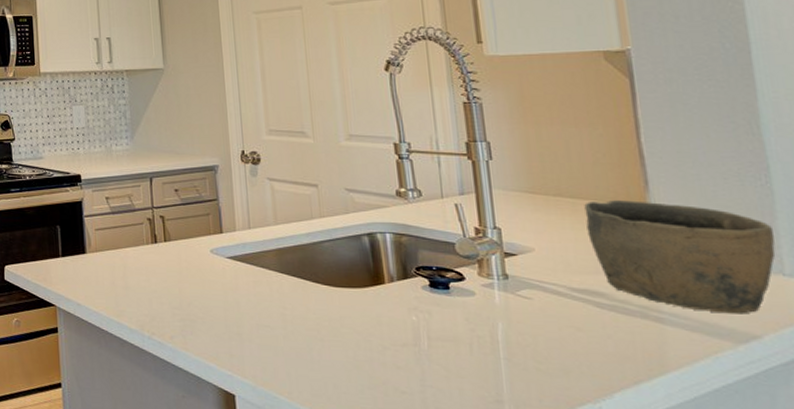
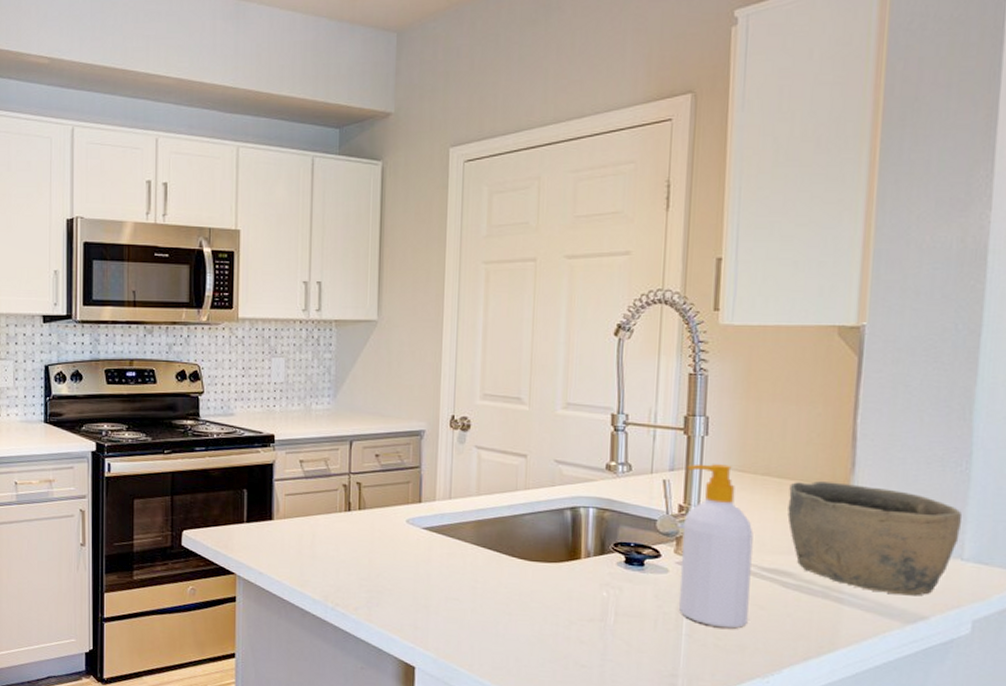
soap bottle: none [476,187,567,352] -> present [679,464,753,629]

